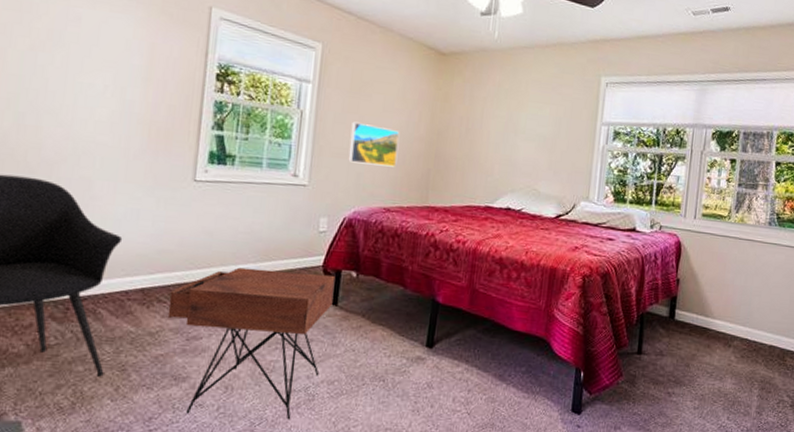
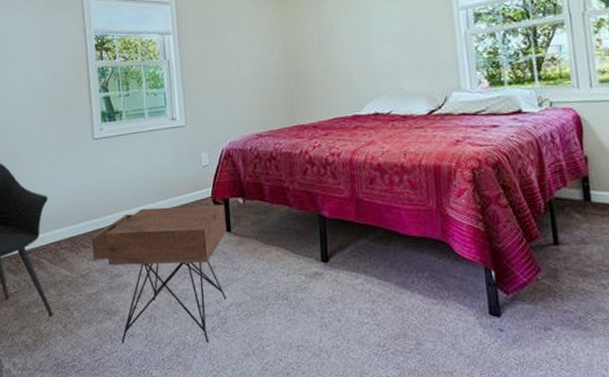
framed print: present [348,121,399,167] -> none [213,60,260,98]

